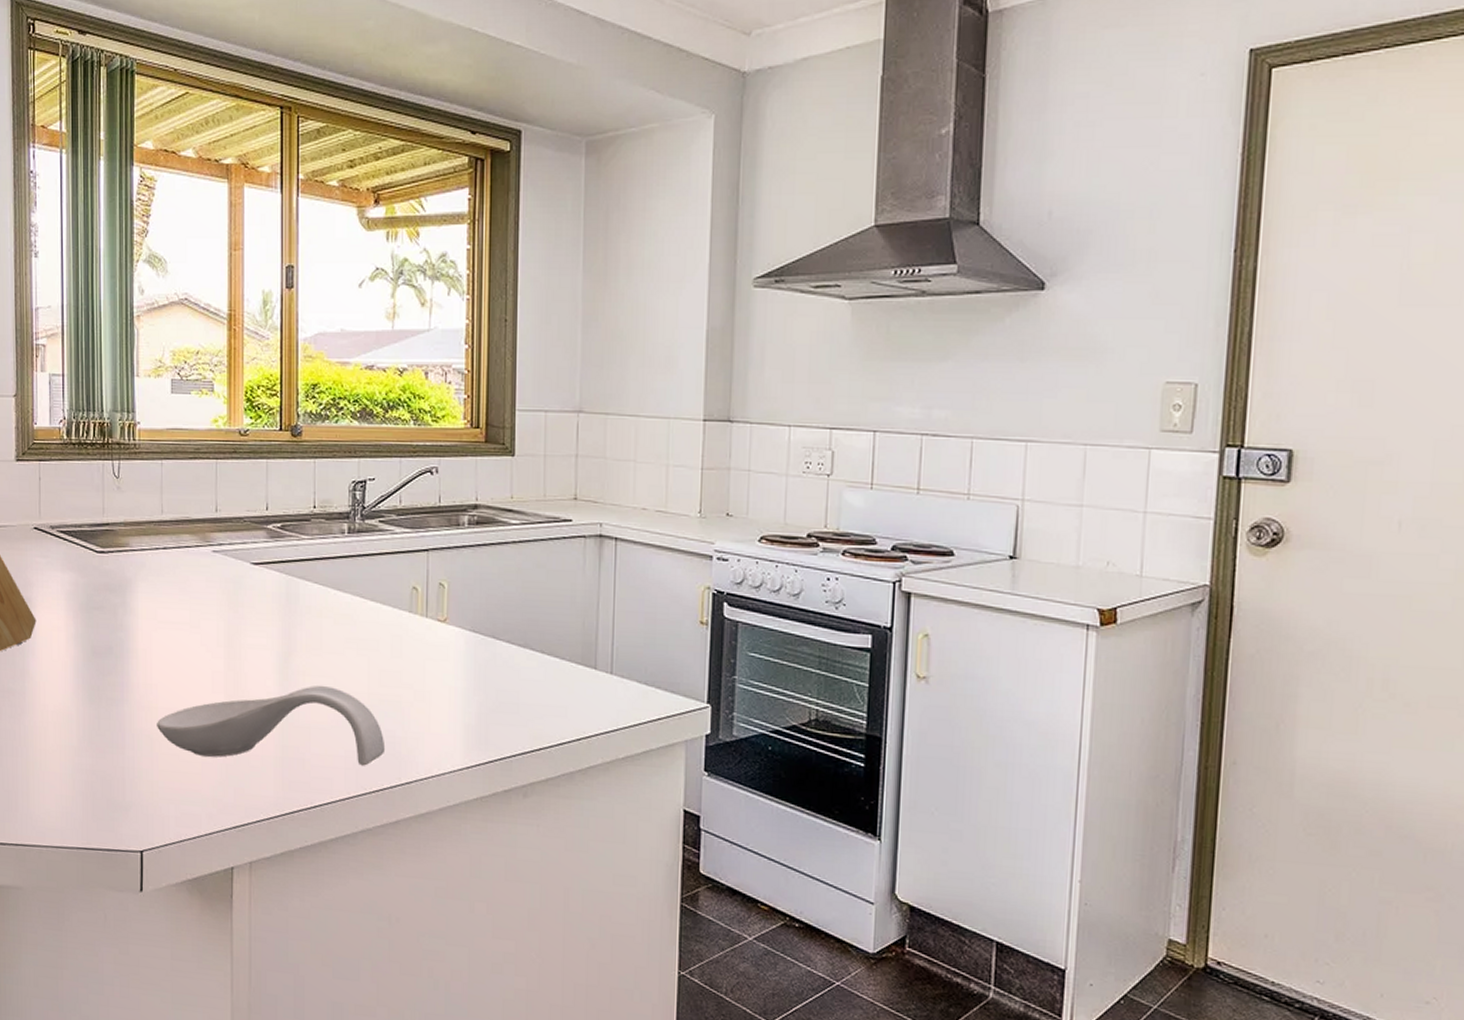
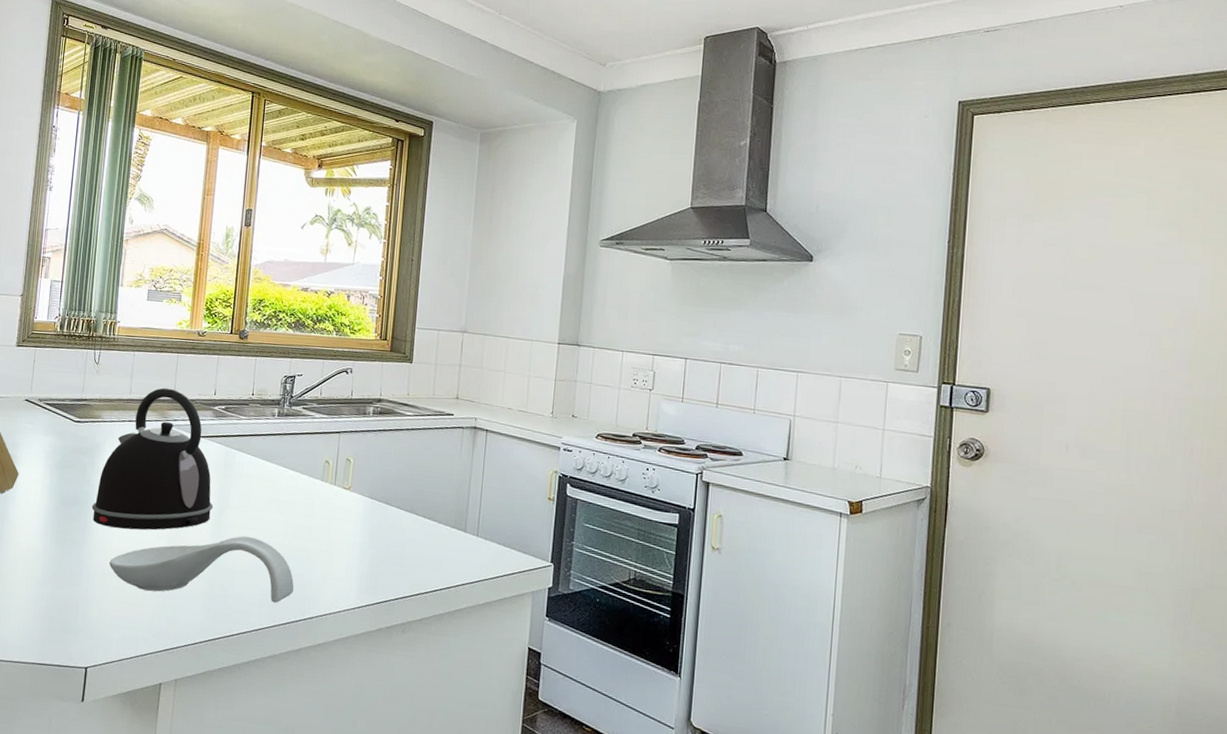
kettle: none [128,504,277,683] -> present [91,387,213,530]

